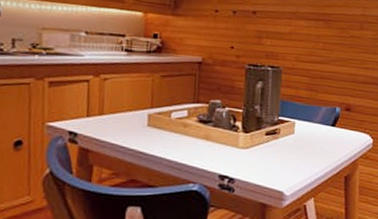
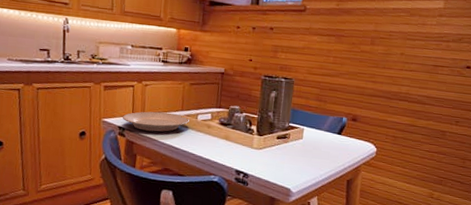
plate: none [73,110,161,136] -> present [122,111,189,132]

